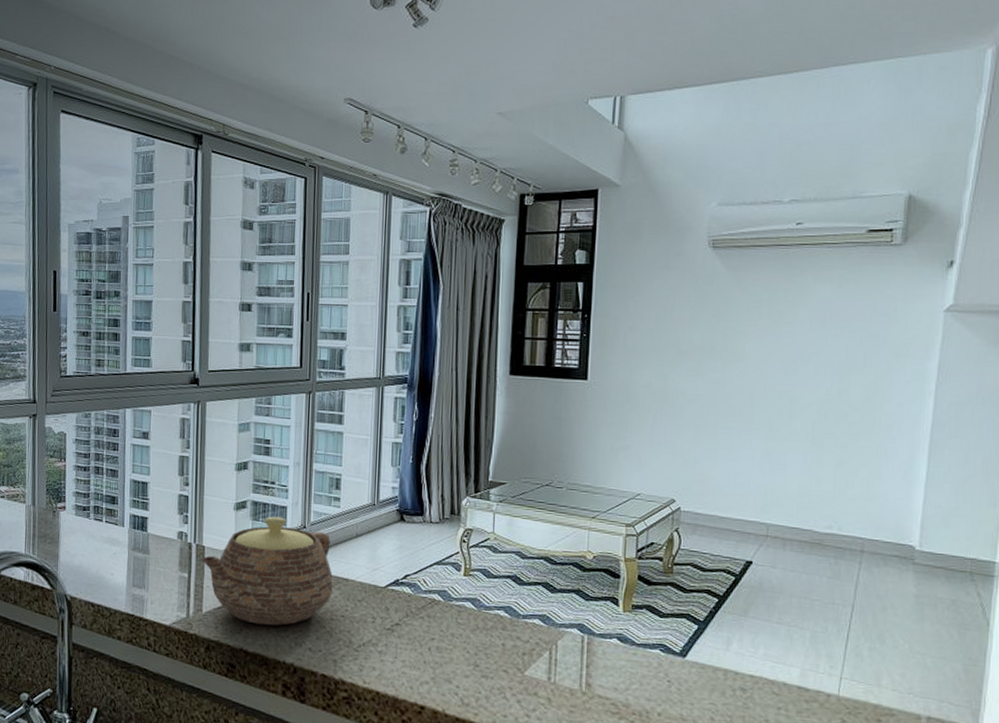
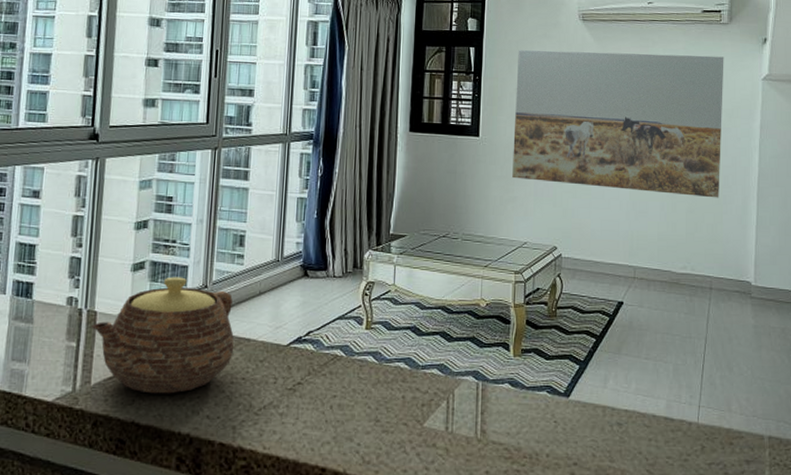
wall art: none [625,283,894,450] -> present [512,50,724,198]

